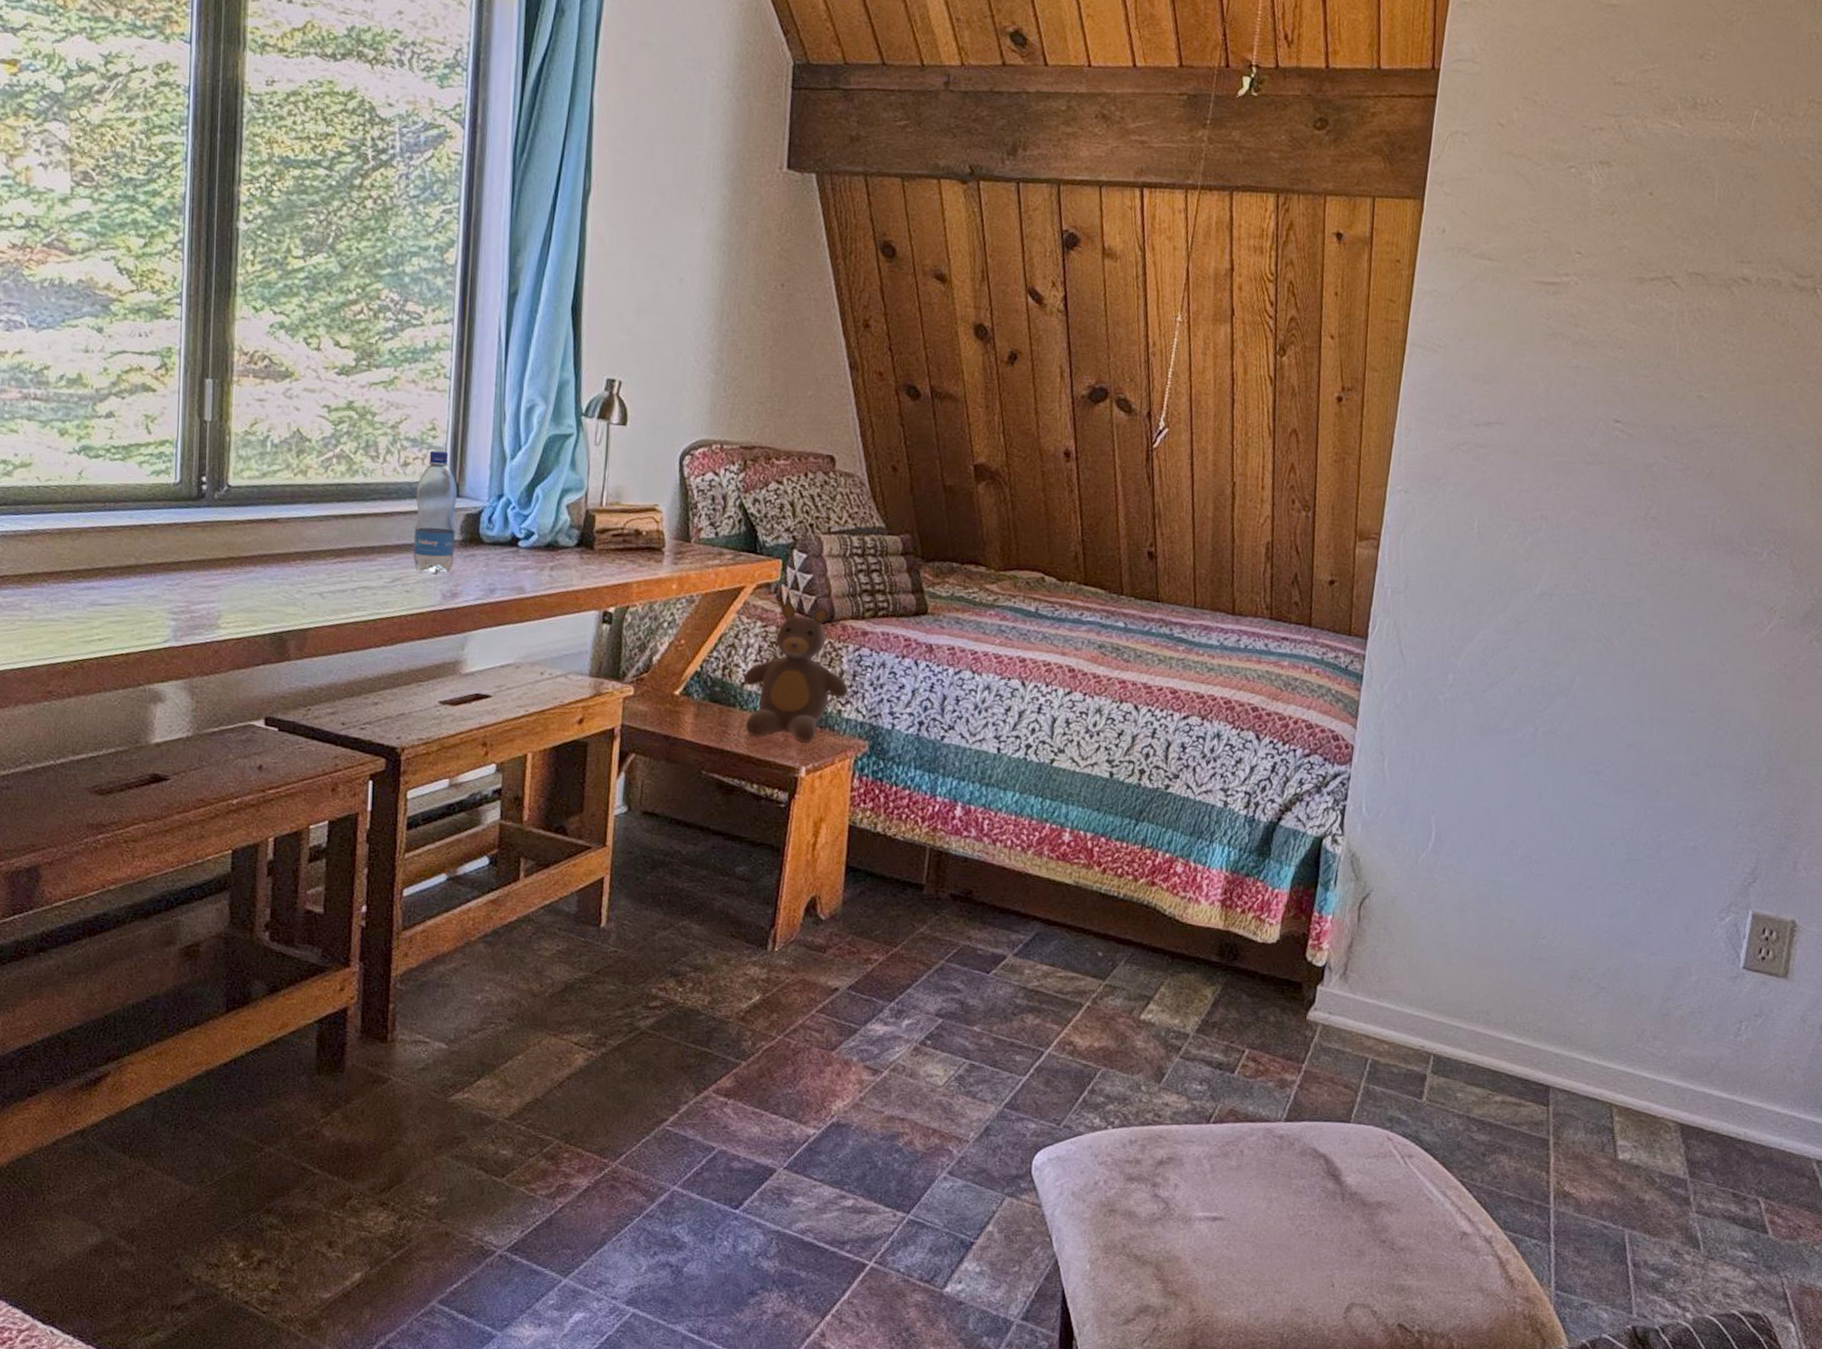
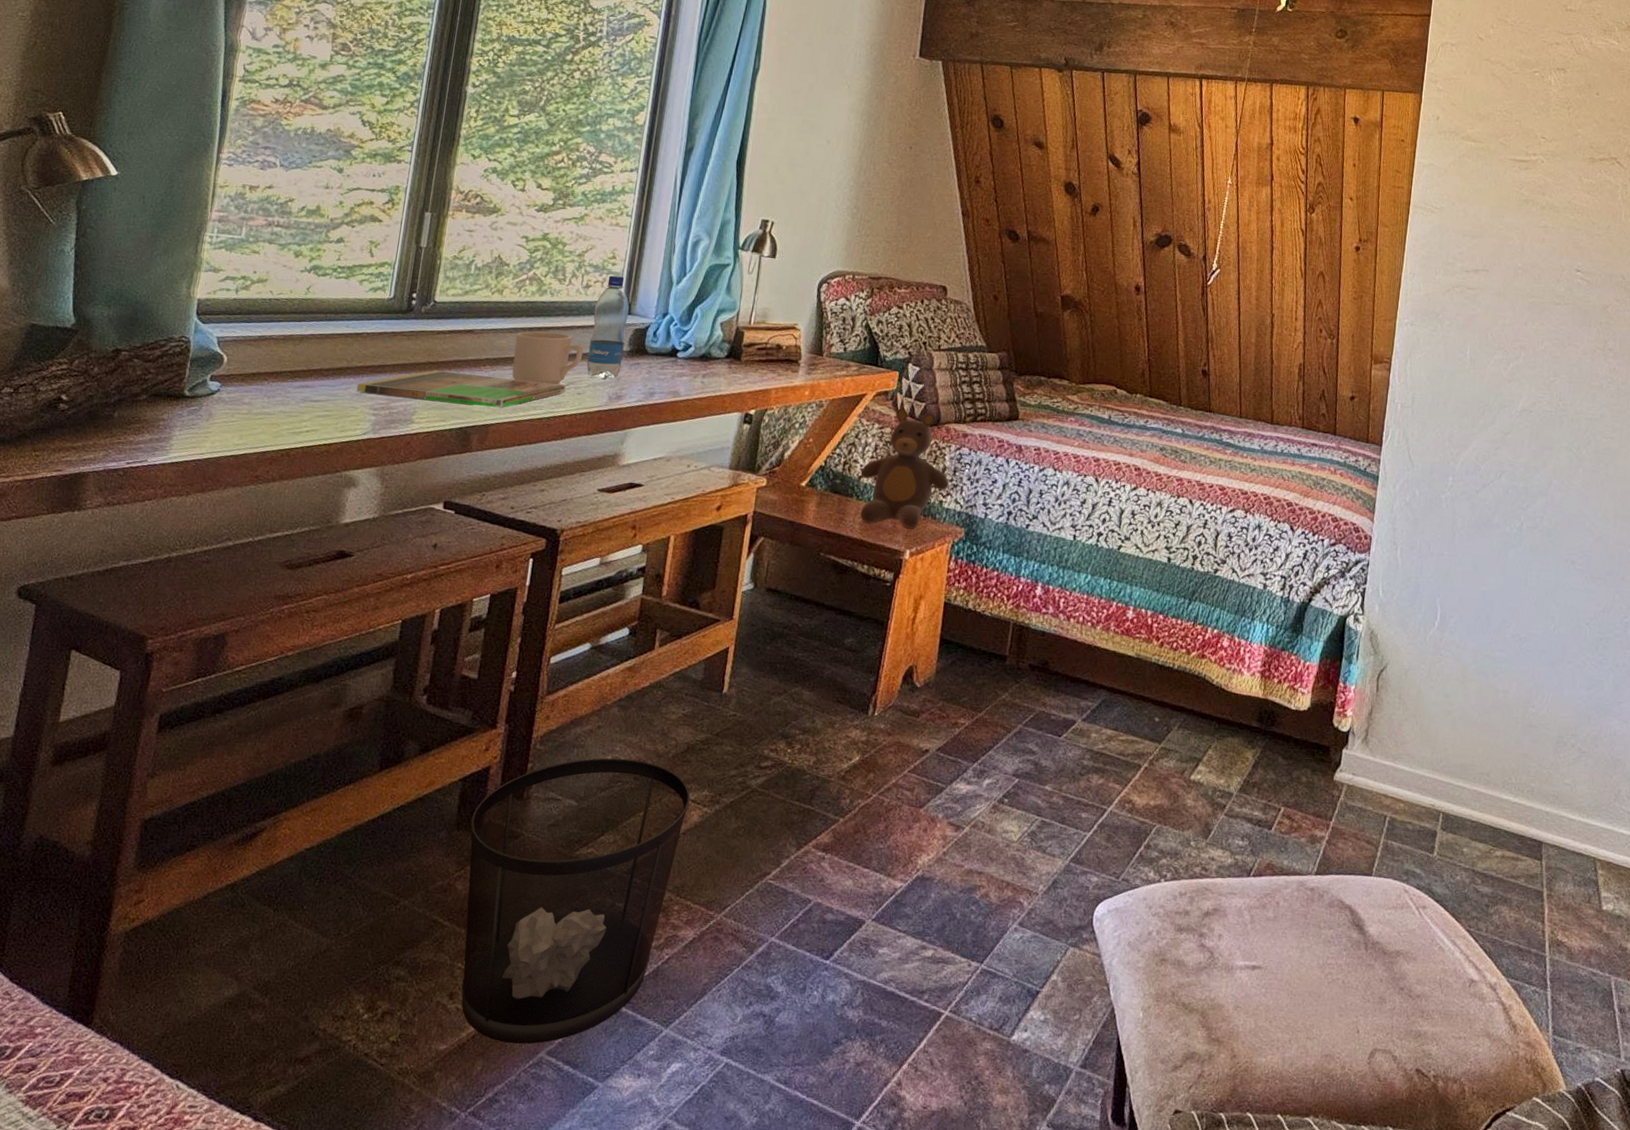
magazine: none [150,566,391,610] -> present [356,370,566,409]
mug: none [327,519,408,582] -> present [512,331,584,385]
waste bin: none [332,998,573,1293] -> present [461,758,691,1044]

